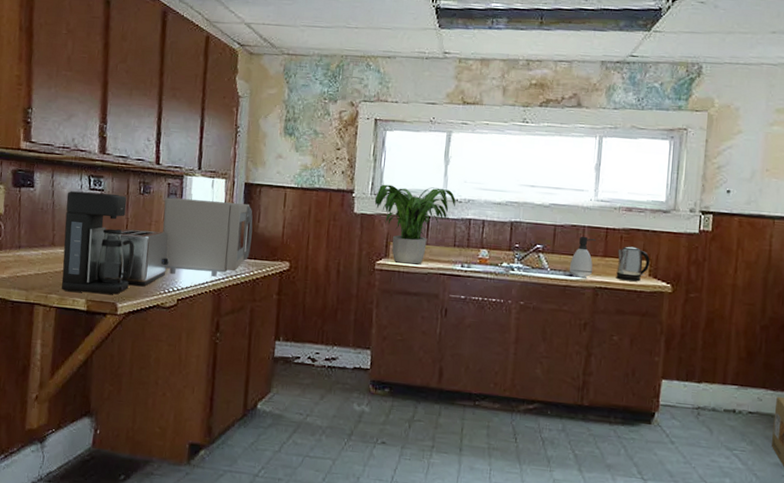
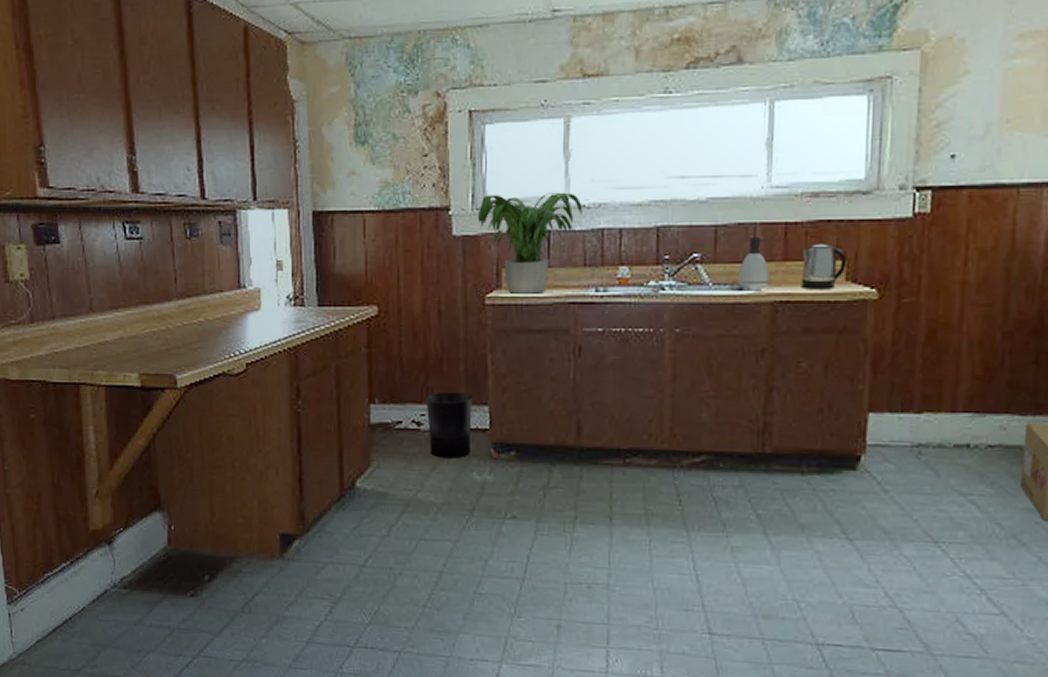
coffee maker: present [61,191,135,294] -> none [100,241,189,366]
toaster: present [119,229,169,287] -> none [169,282,230,352]
microwave: present [162,197,253,278] -> none [217,237,328,334]
waste bin: none [320,336,360,391] -> present [424,392,474,458]

